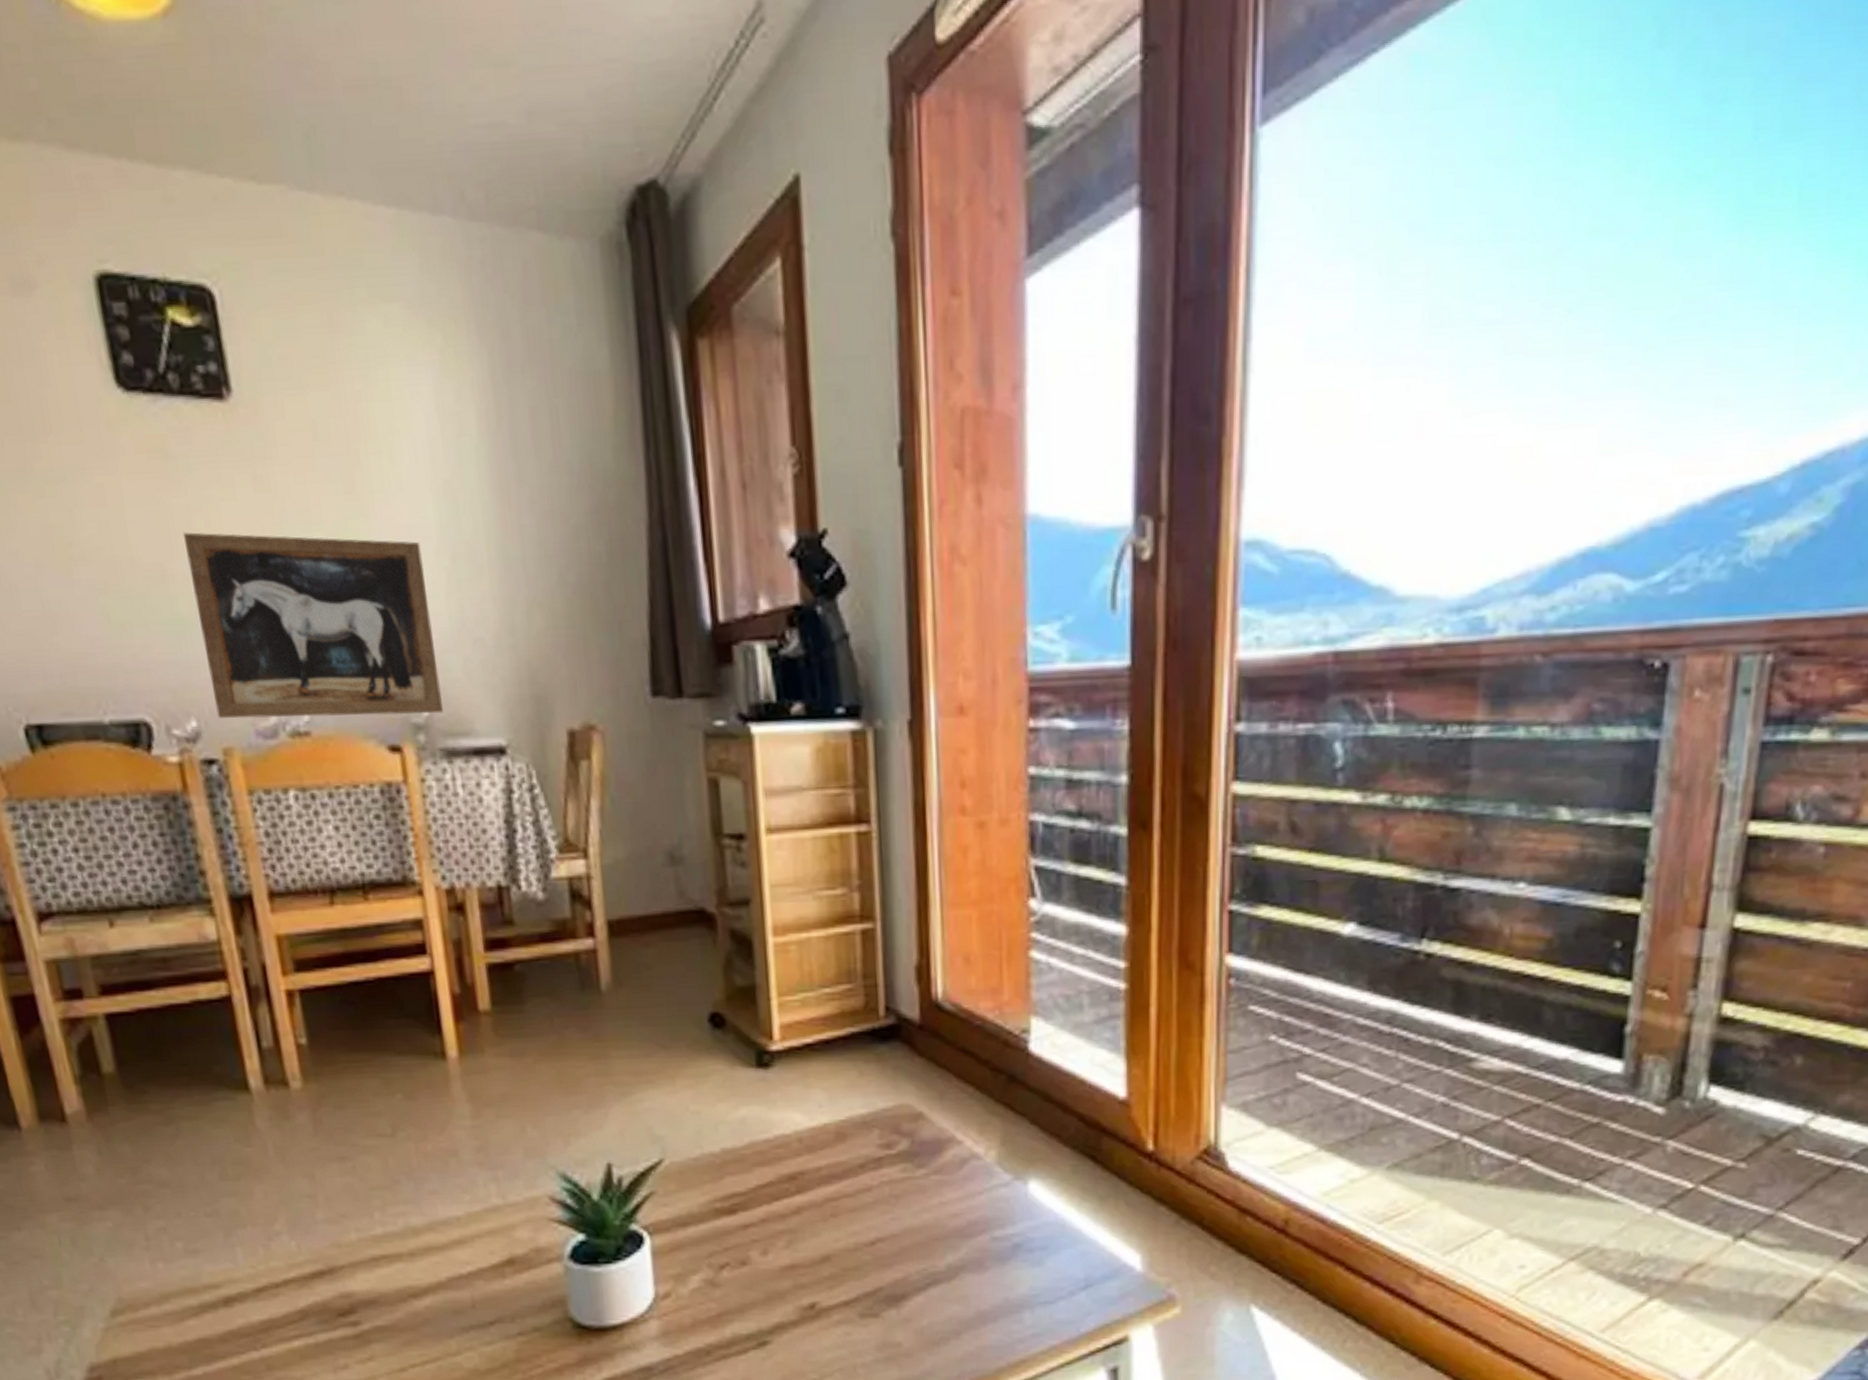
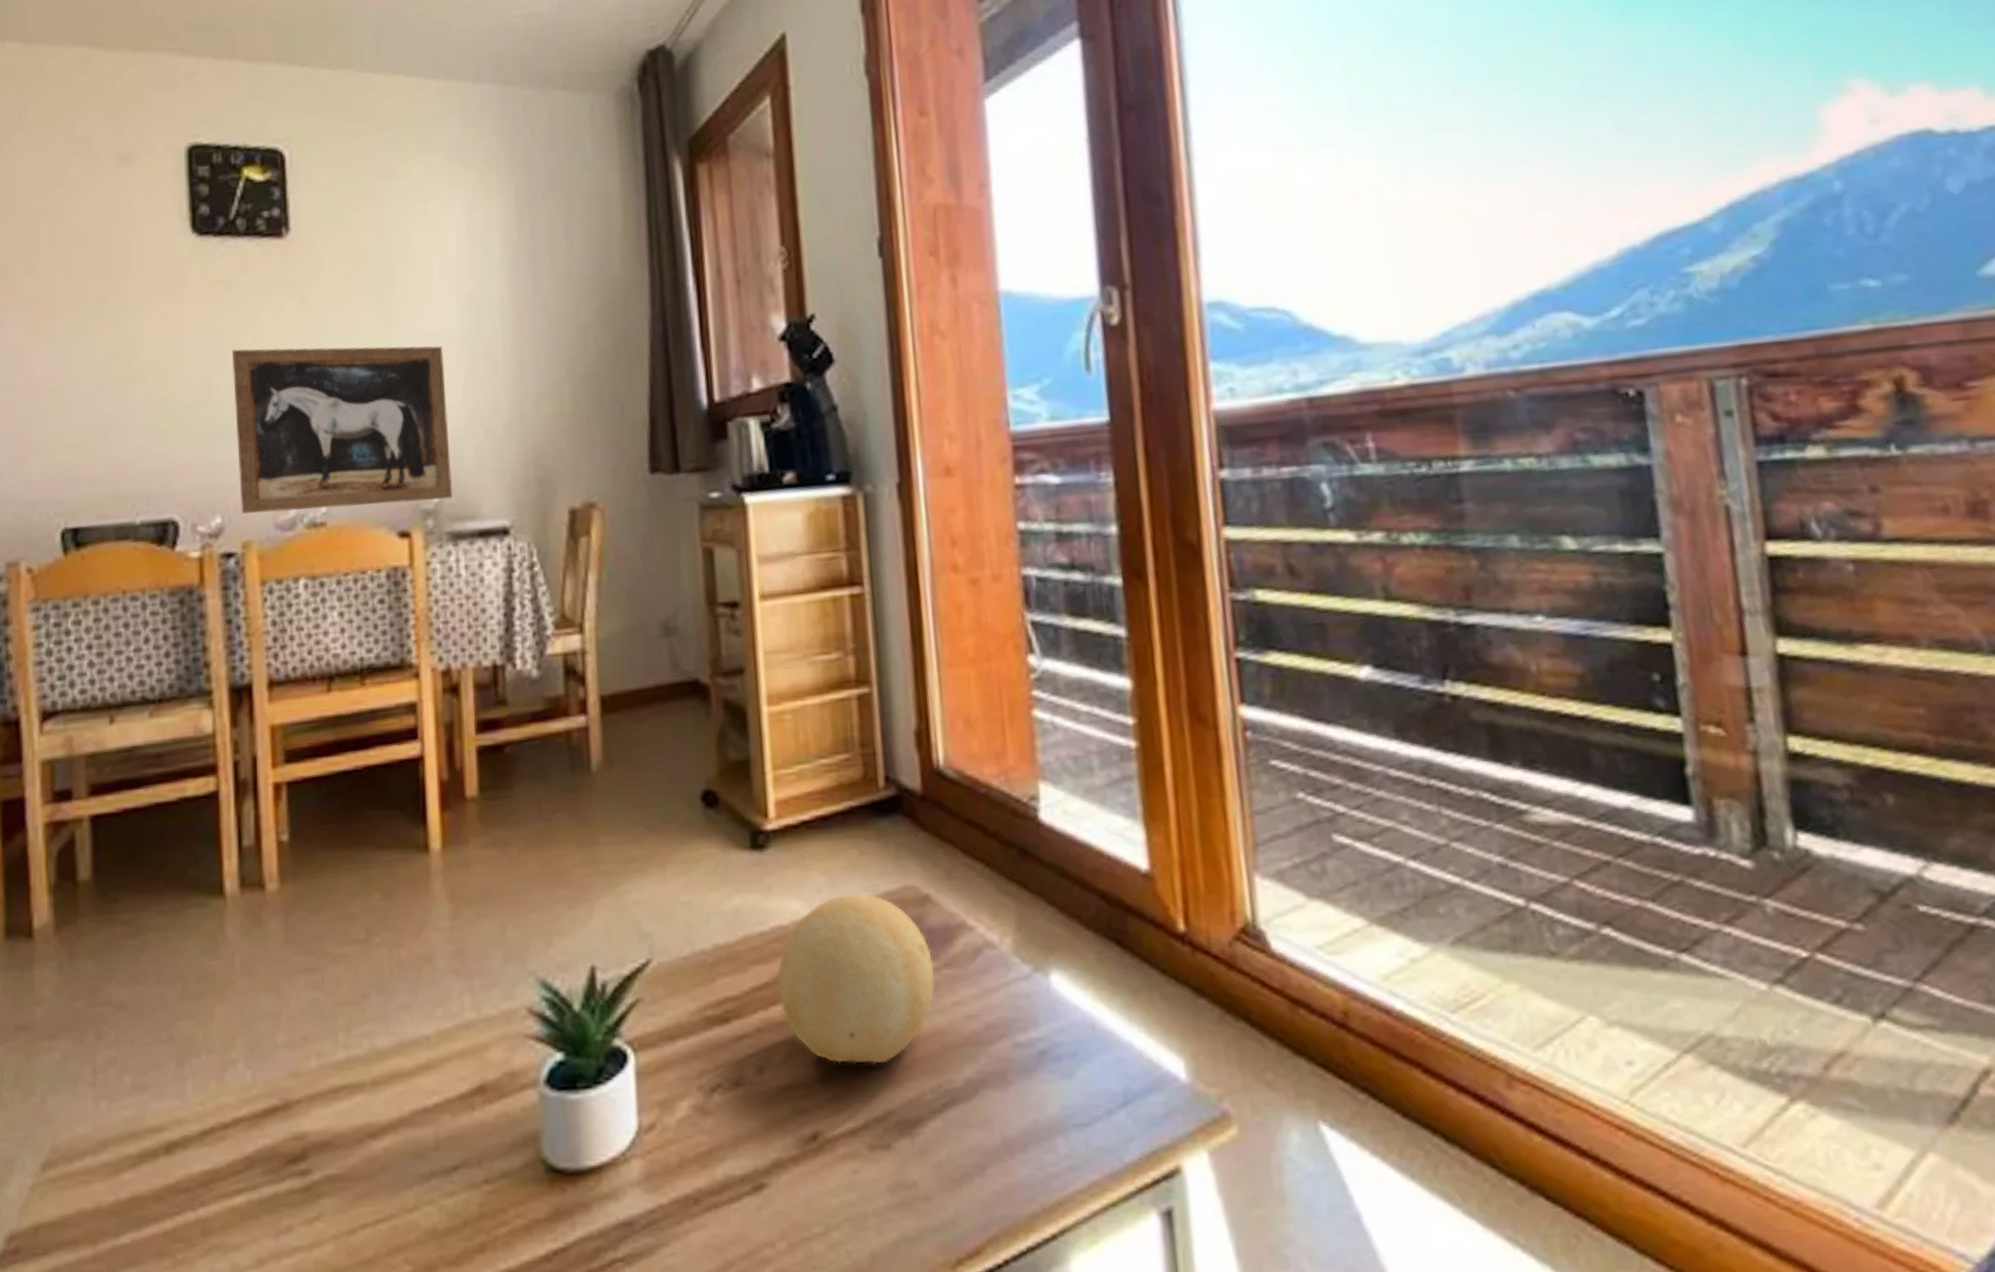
decorative ball: none [779,1108,925,1251] -> present [776,892,936,1065]

